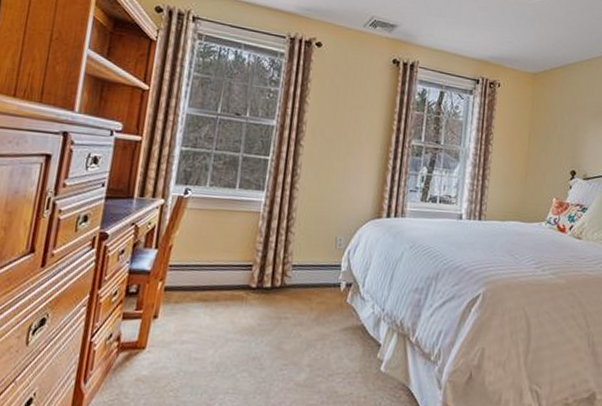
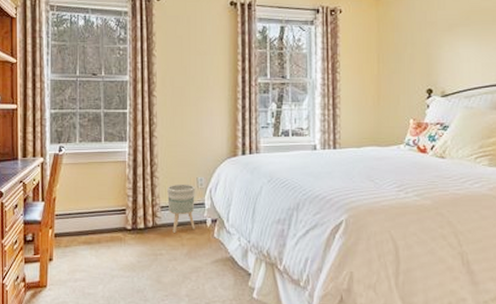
planter: none [301,242,333,295] -> present [167,184,195,233]

